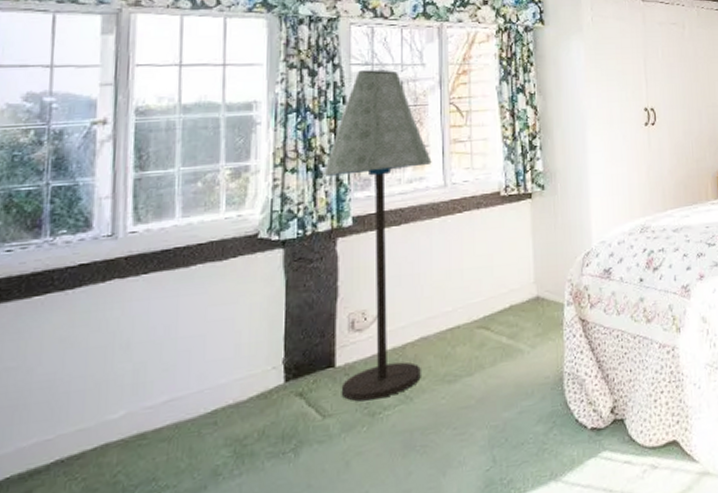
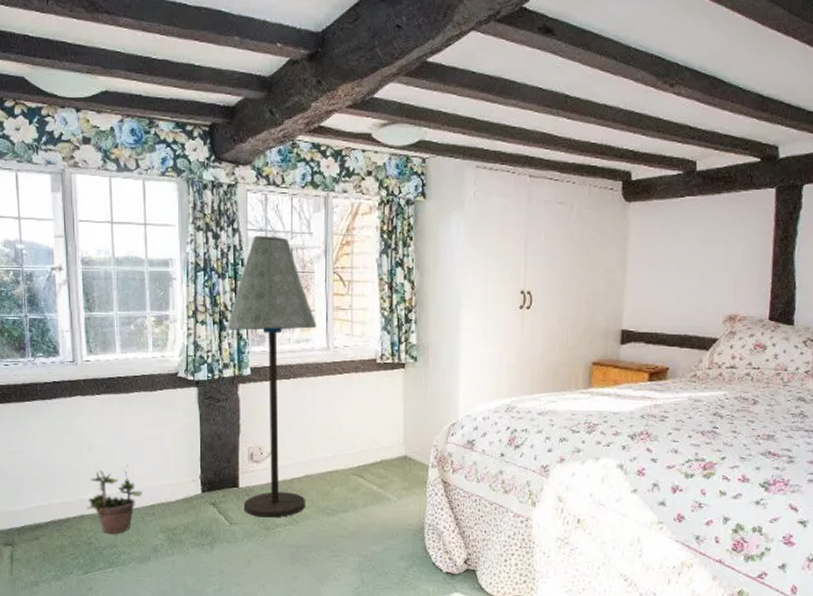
potted plant: none [114,362,200,464] -> present [86,465,142,535]

